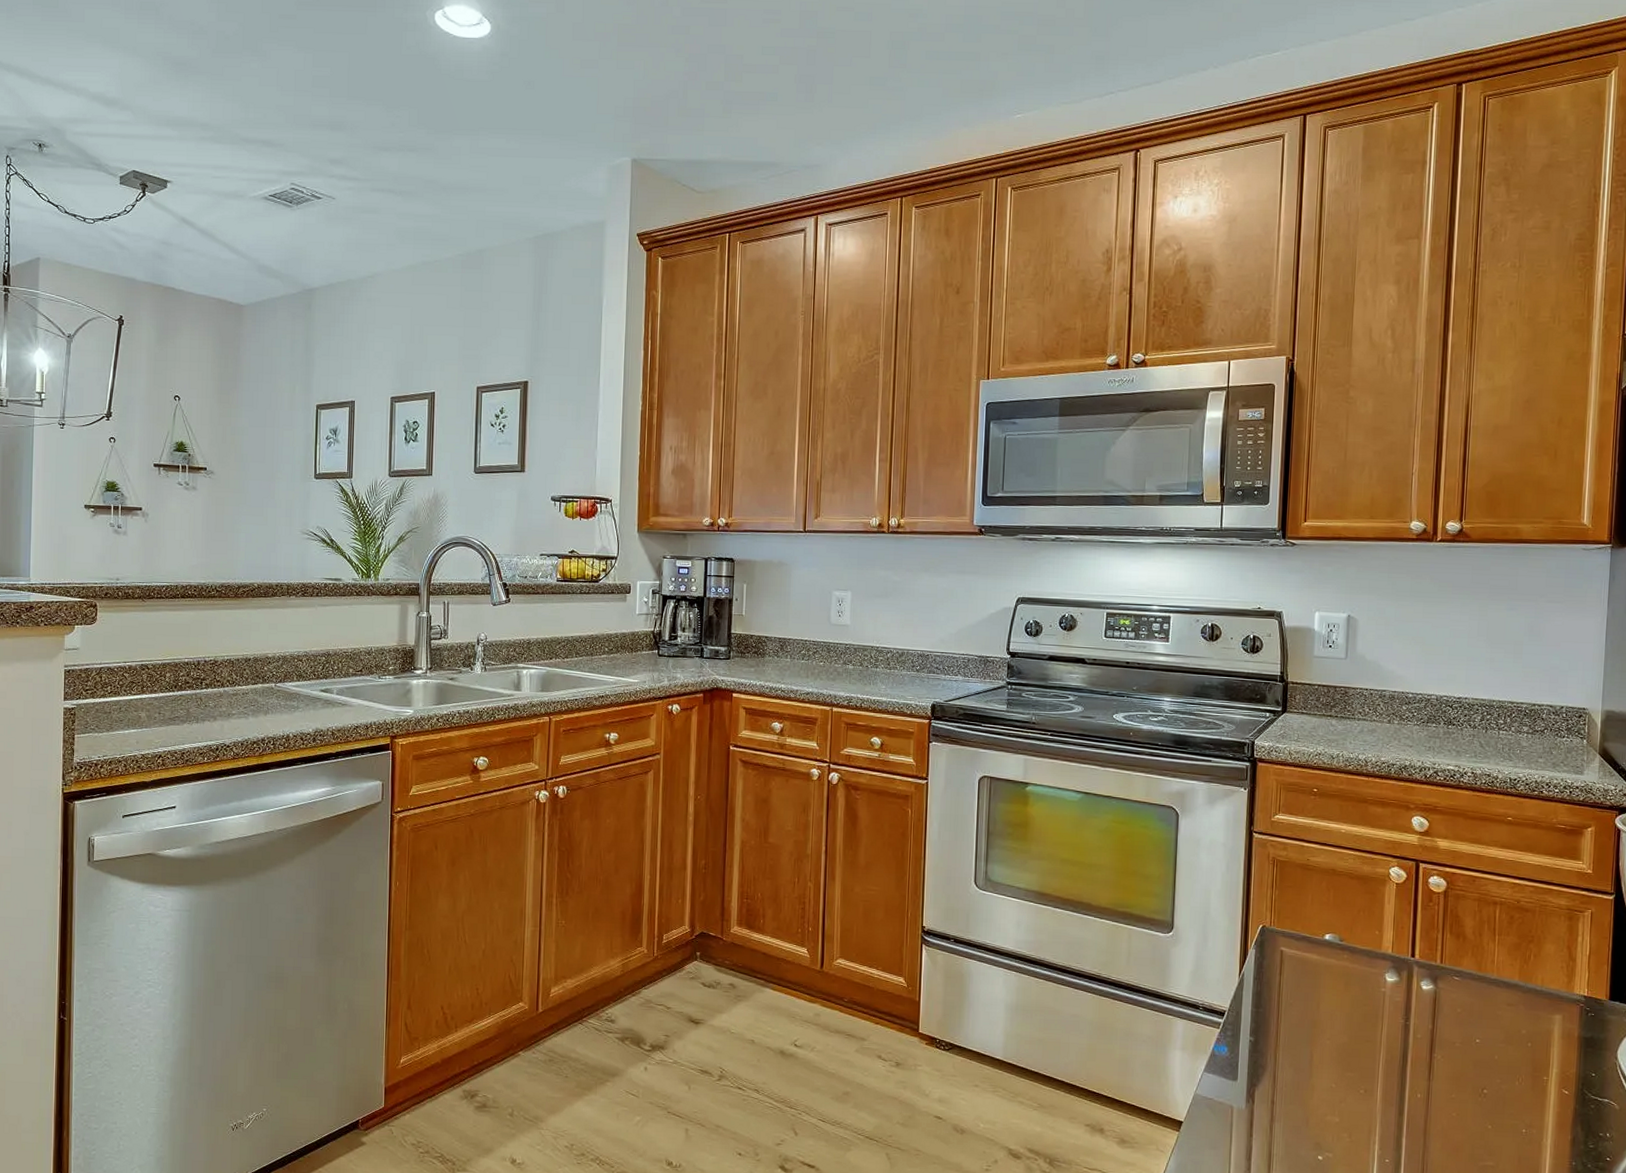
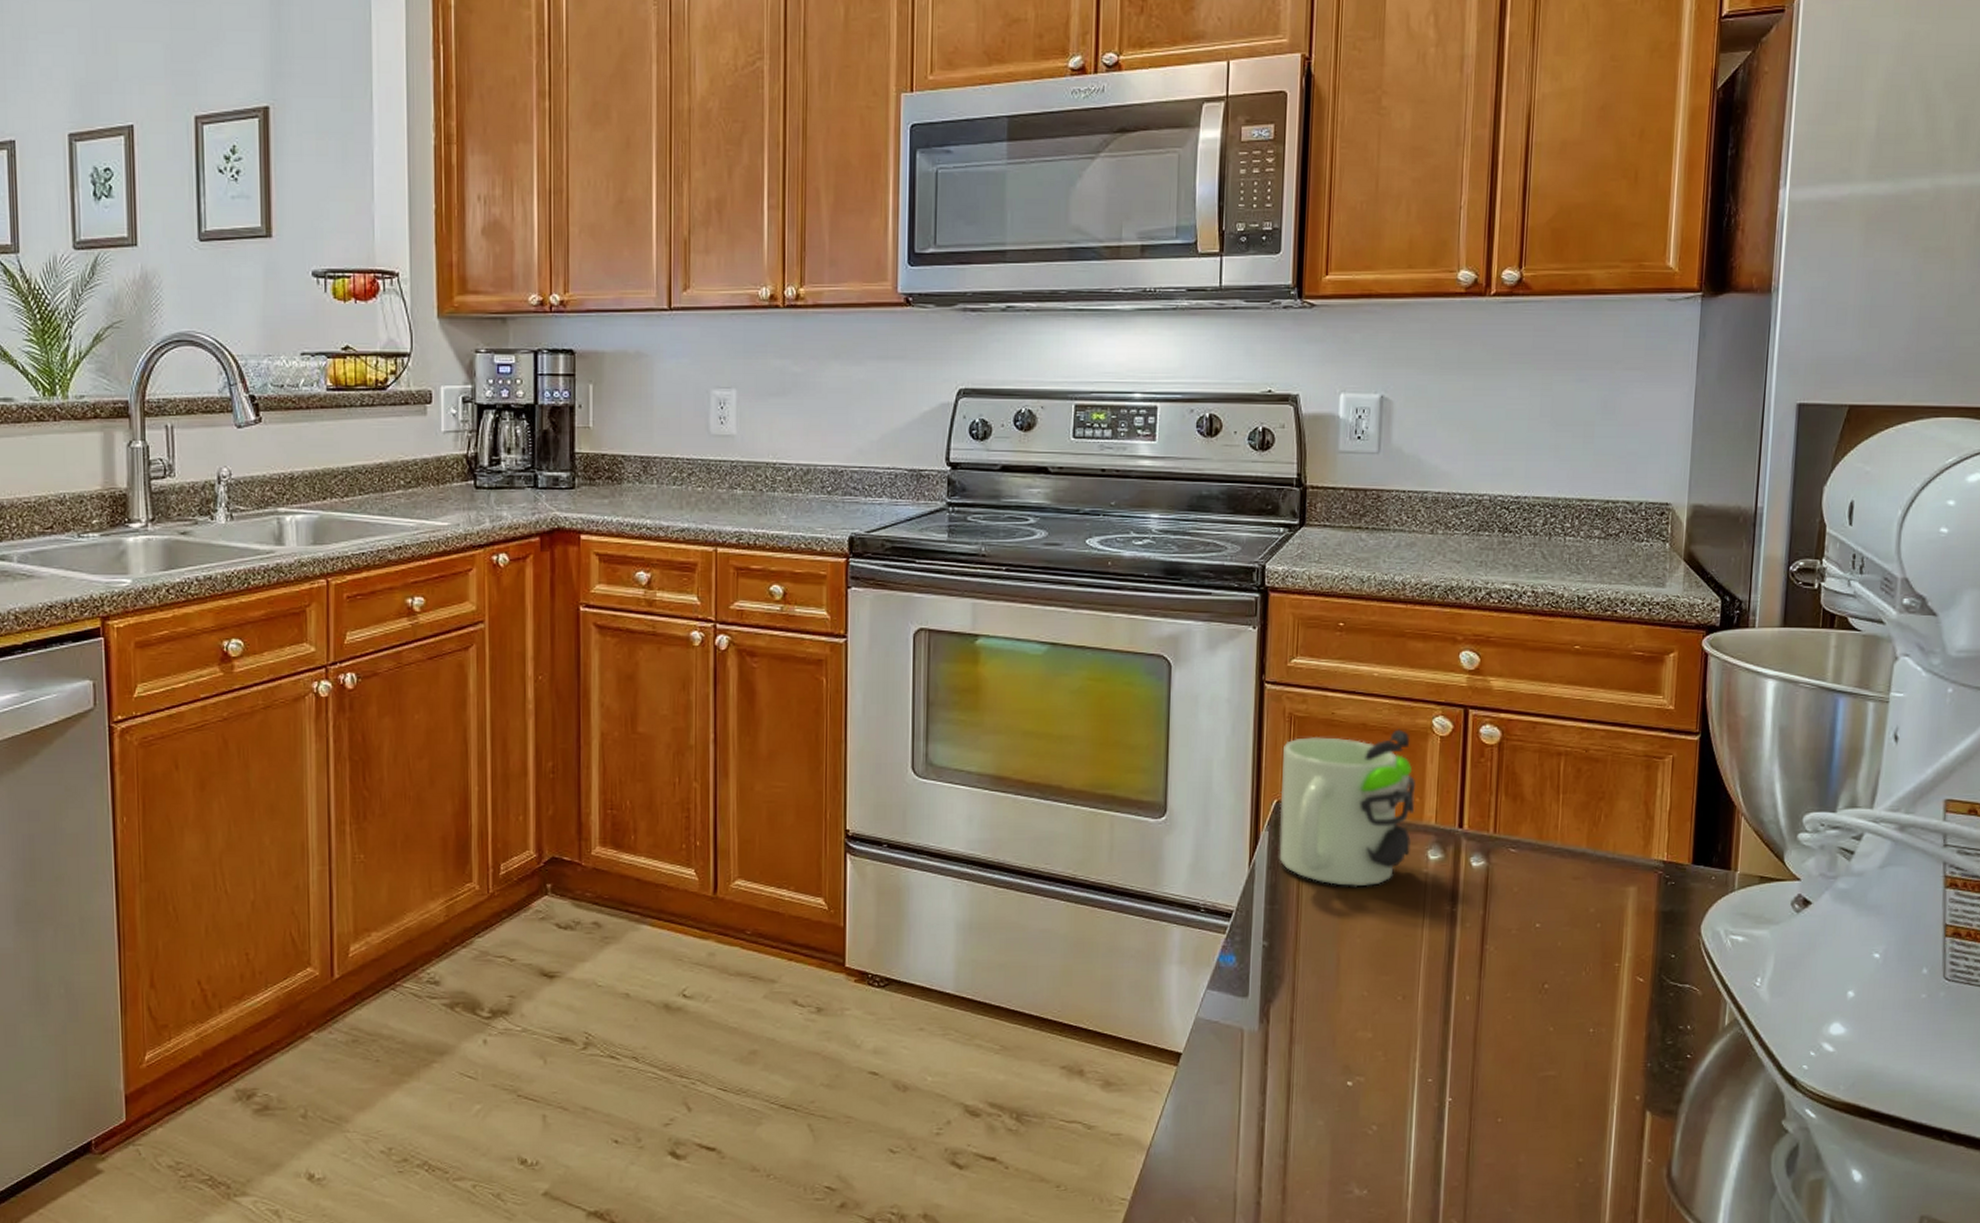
mug: none [1263,875,1375,999] -> present [1279,729,1416,887]

